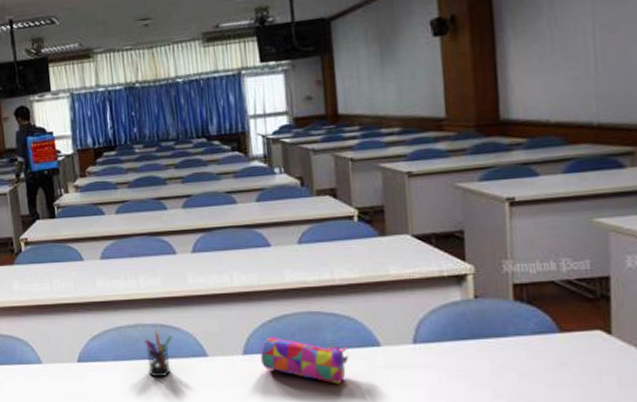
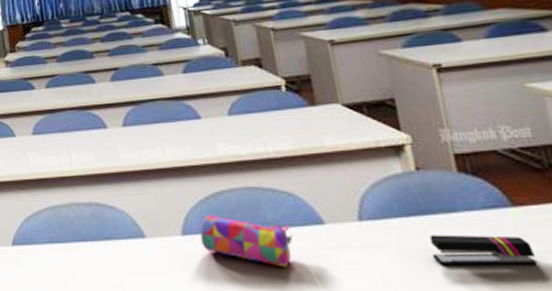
pen holder: present [144,328,173,378] -> none [79,207,109,262]
stapler: none [477,357,573,385] -> present [429,234,537,266]

